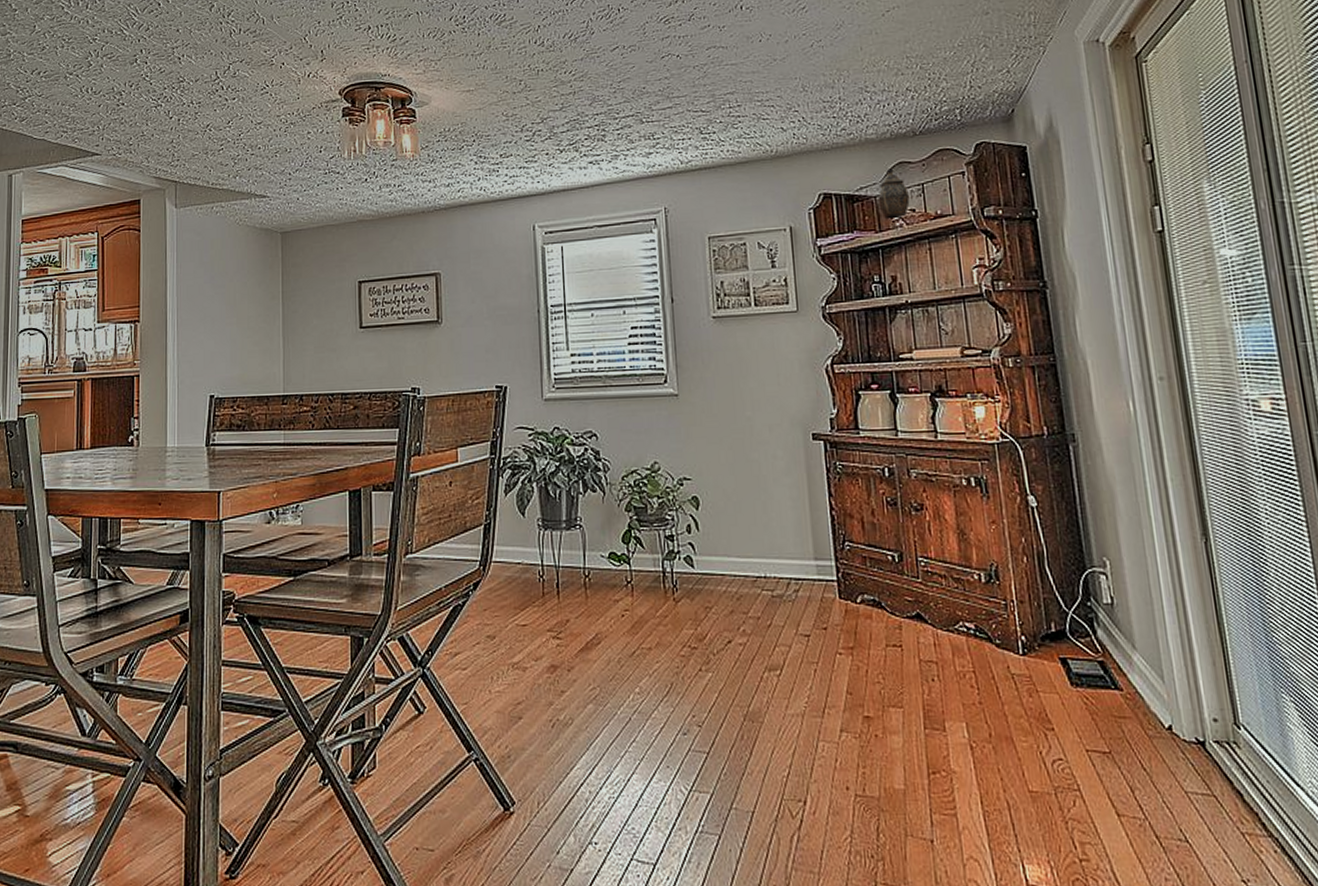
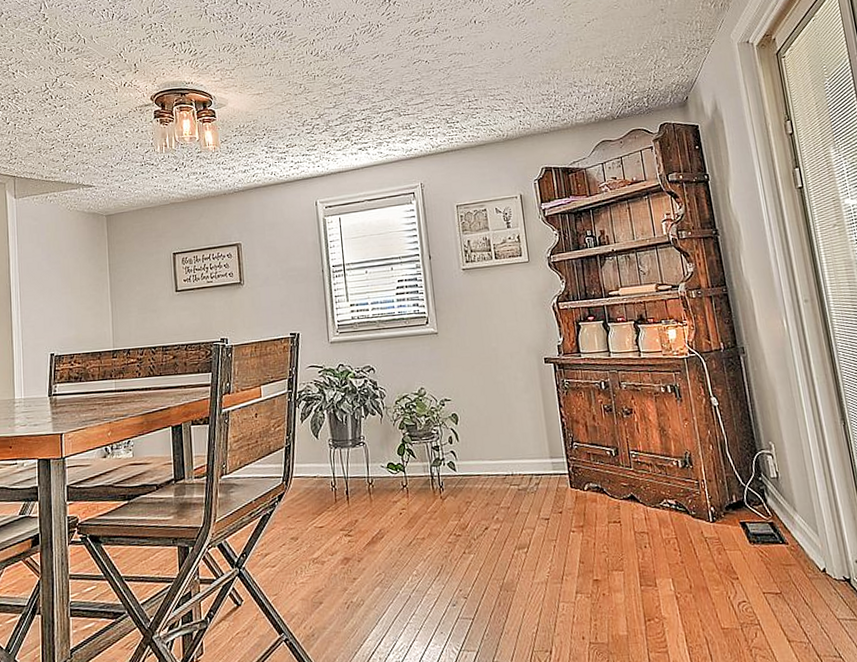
decorative jar: present [878,168,910,220] -> none [587,146,612,186]

